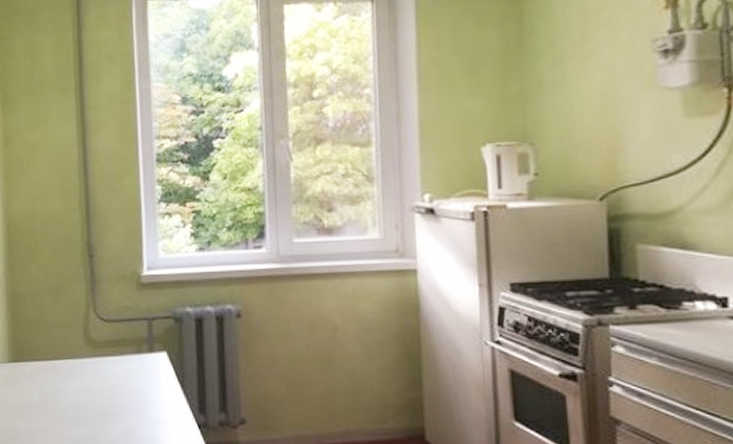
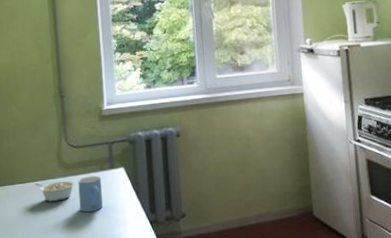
legume: none [55,362,105,387] -> present [34,180,75,202]
mug: none [108,359,139,405] -> present [78,175,103,212]

